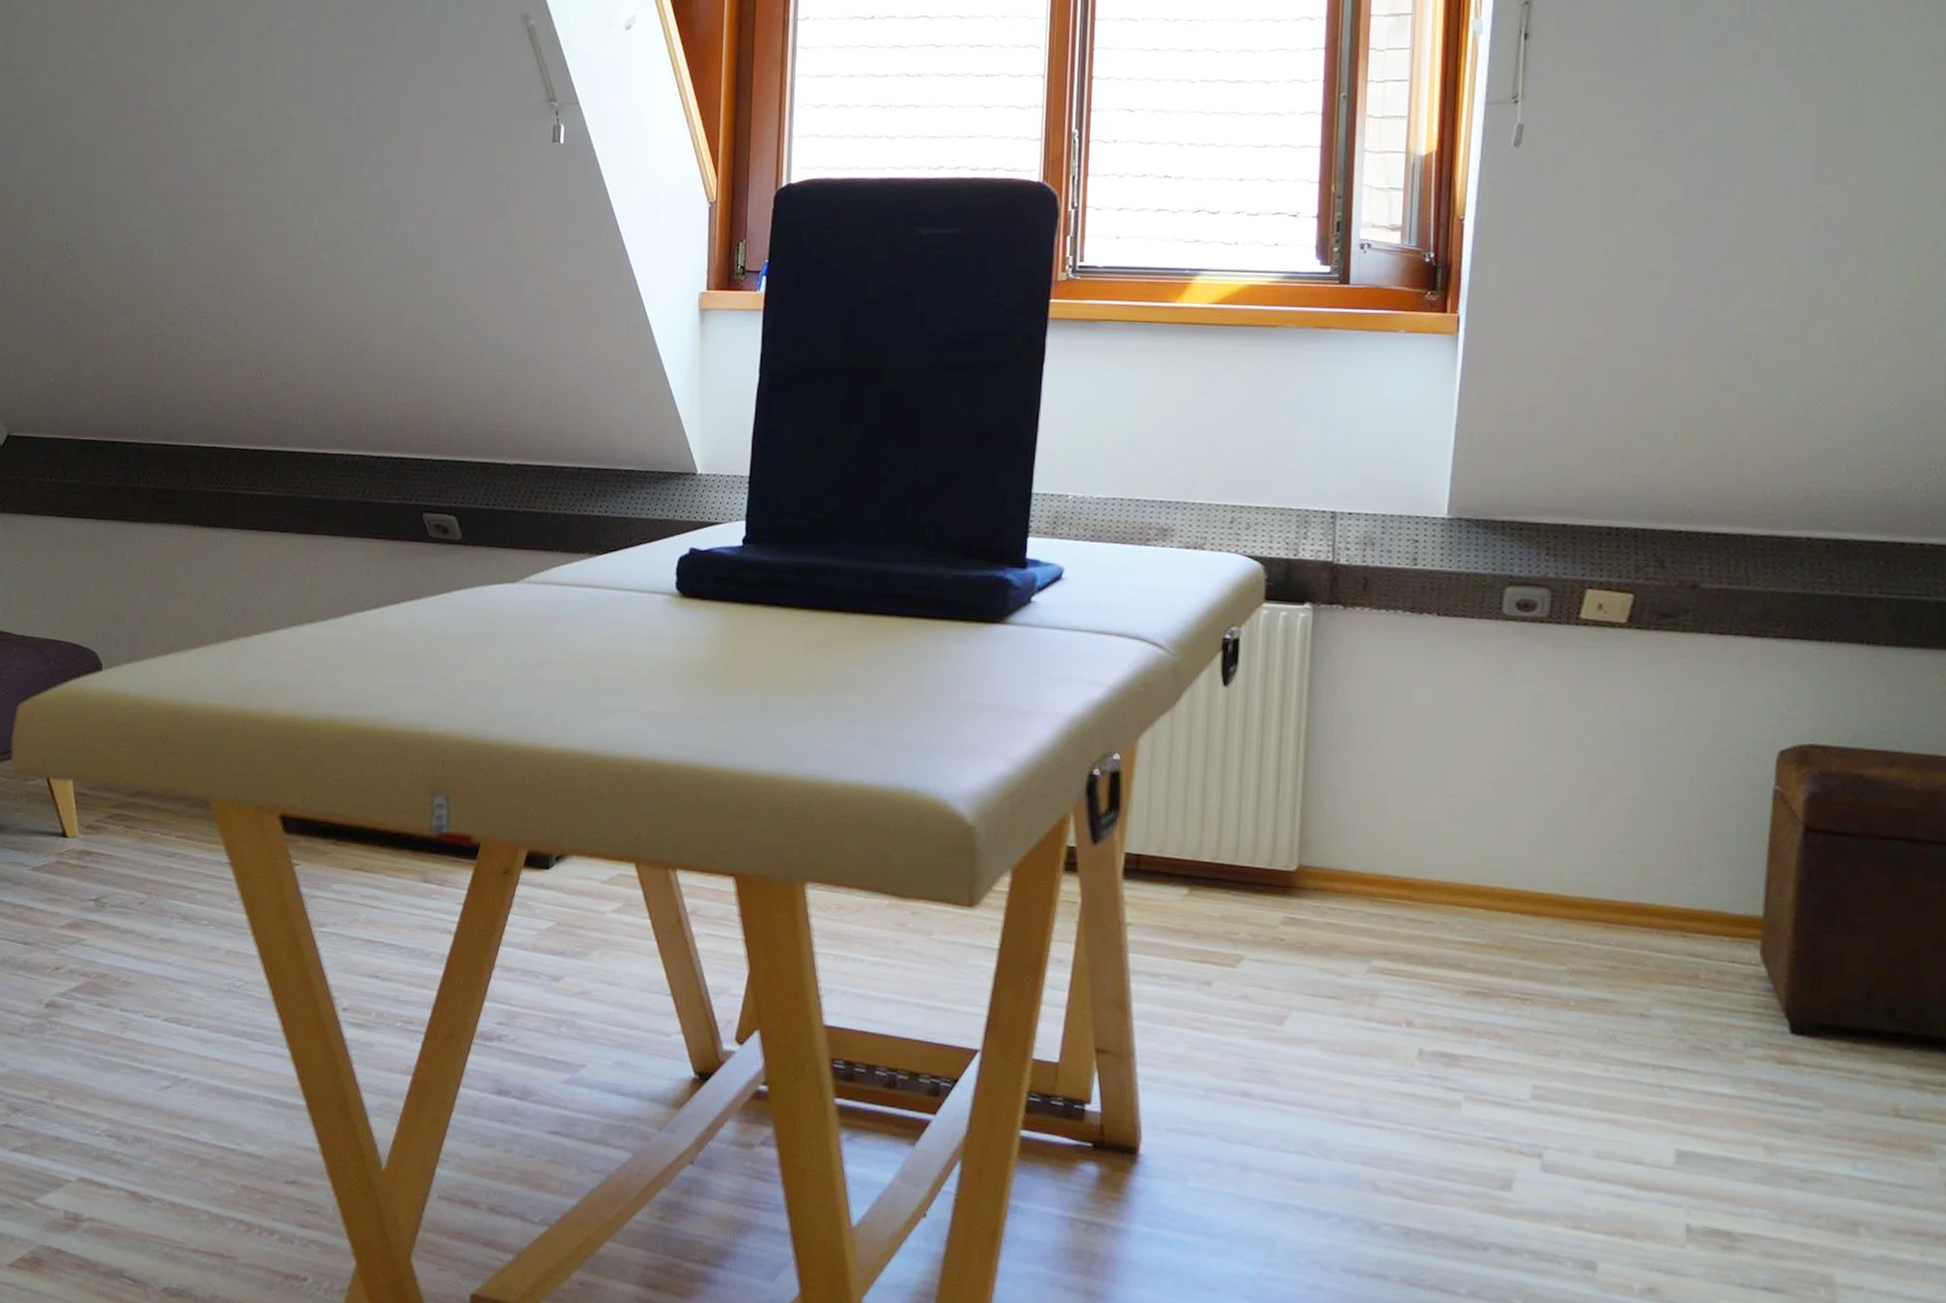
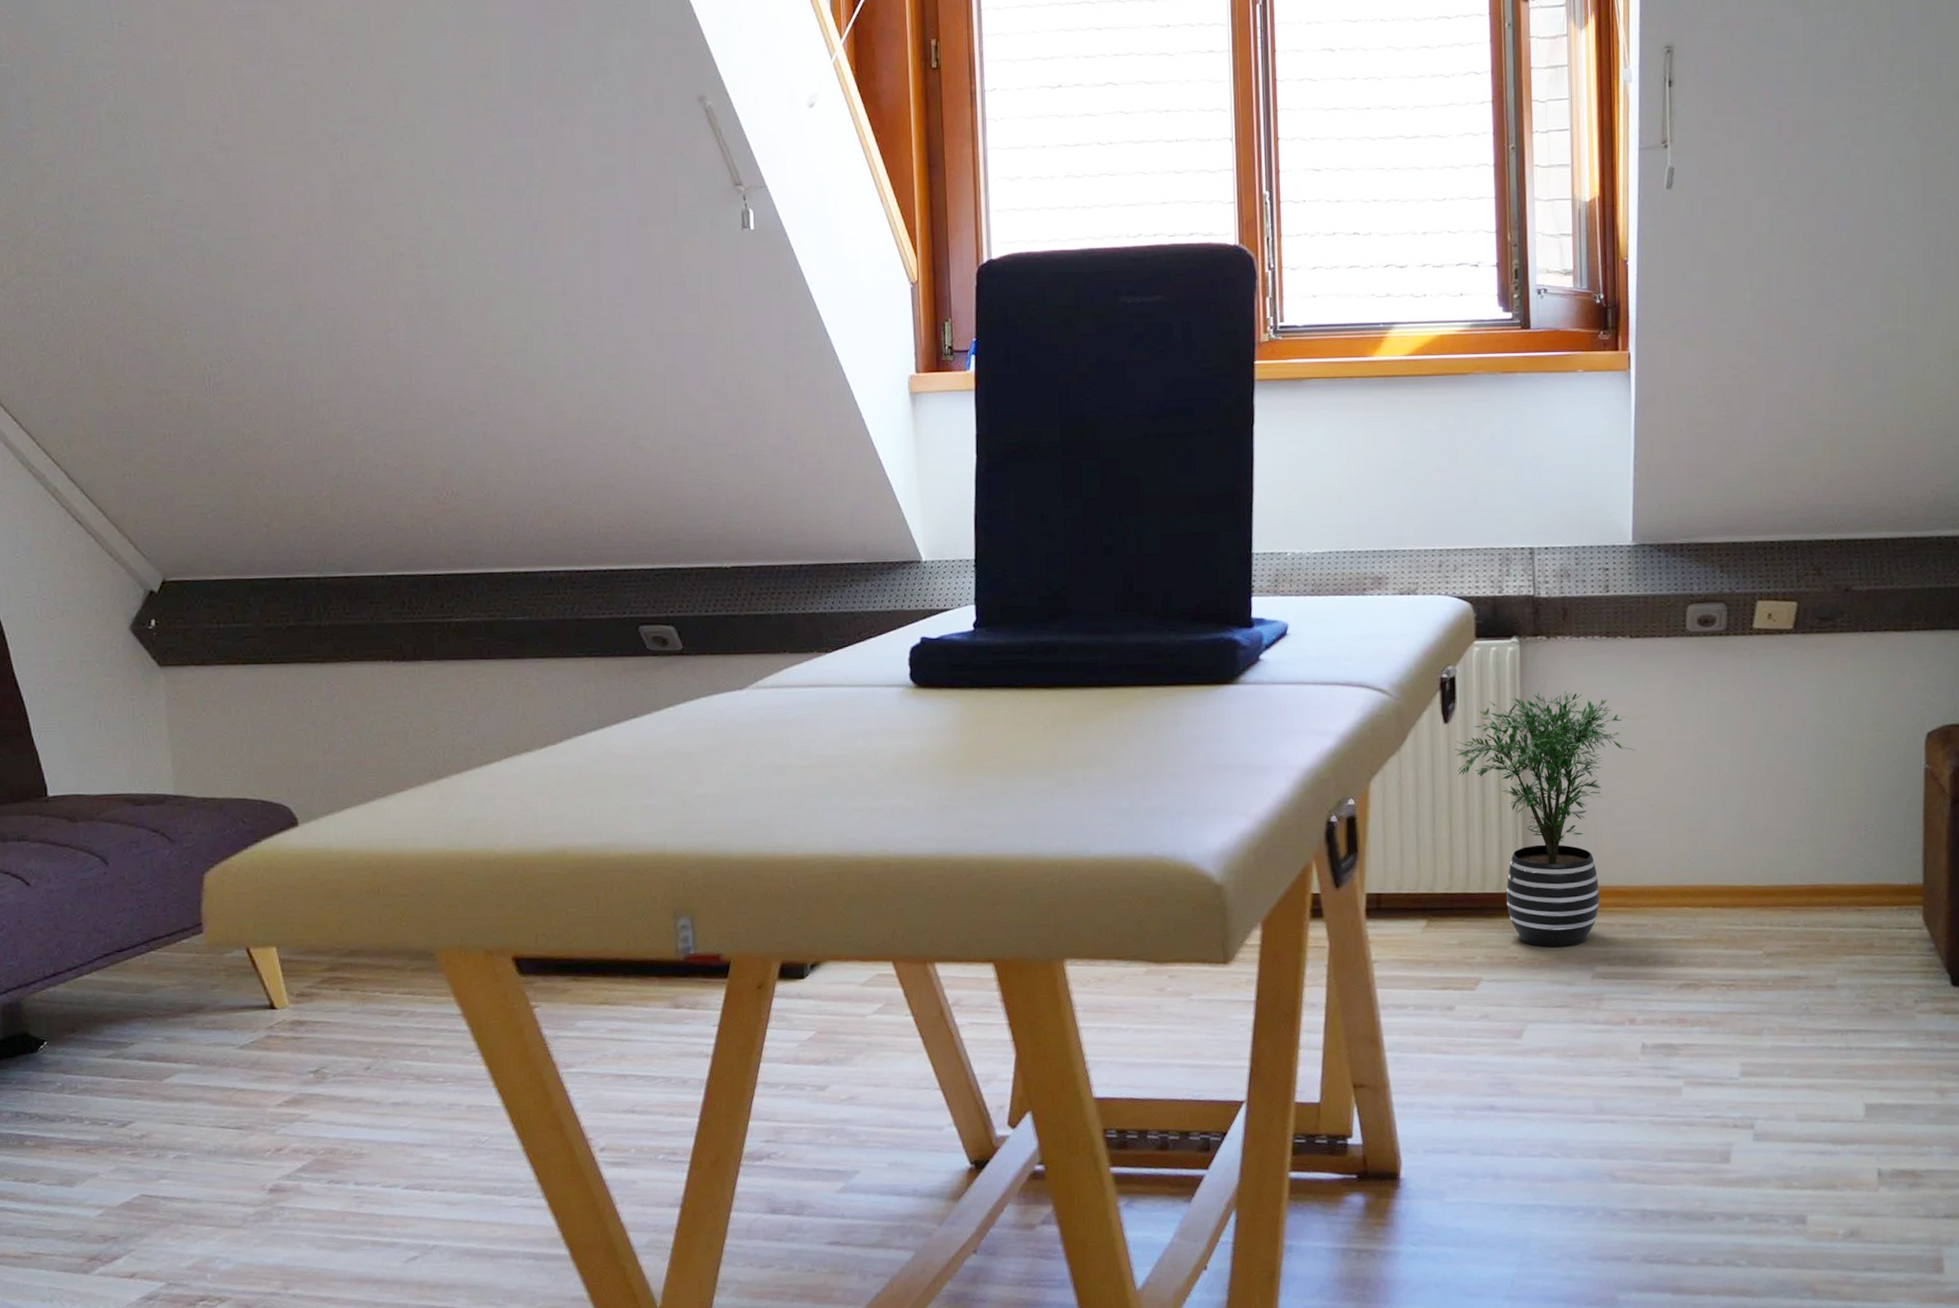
potted plant: none [1232,663,1435,935] -> present [1454,690,1636,948]

